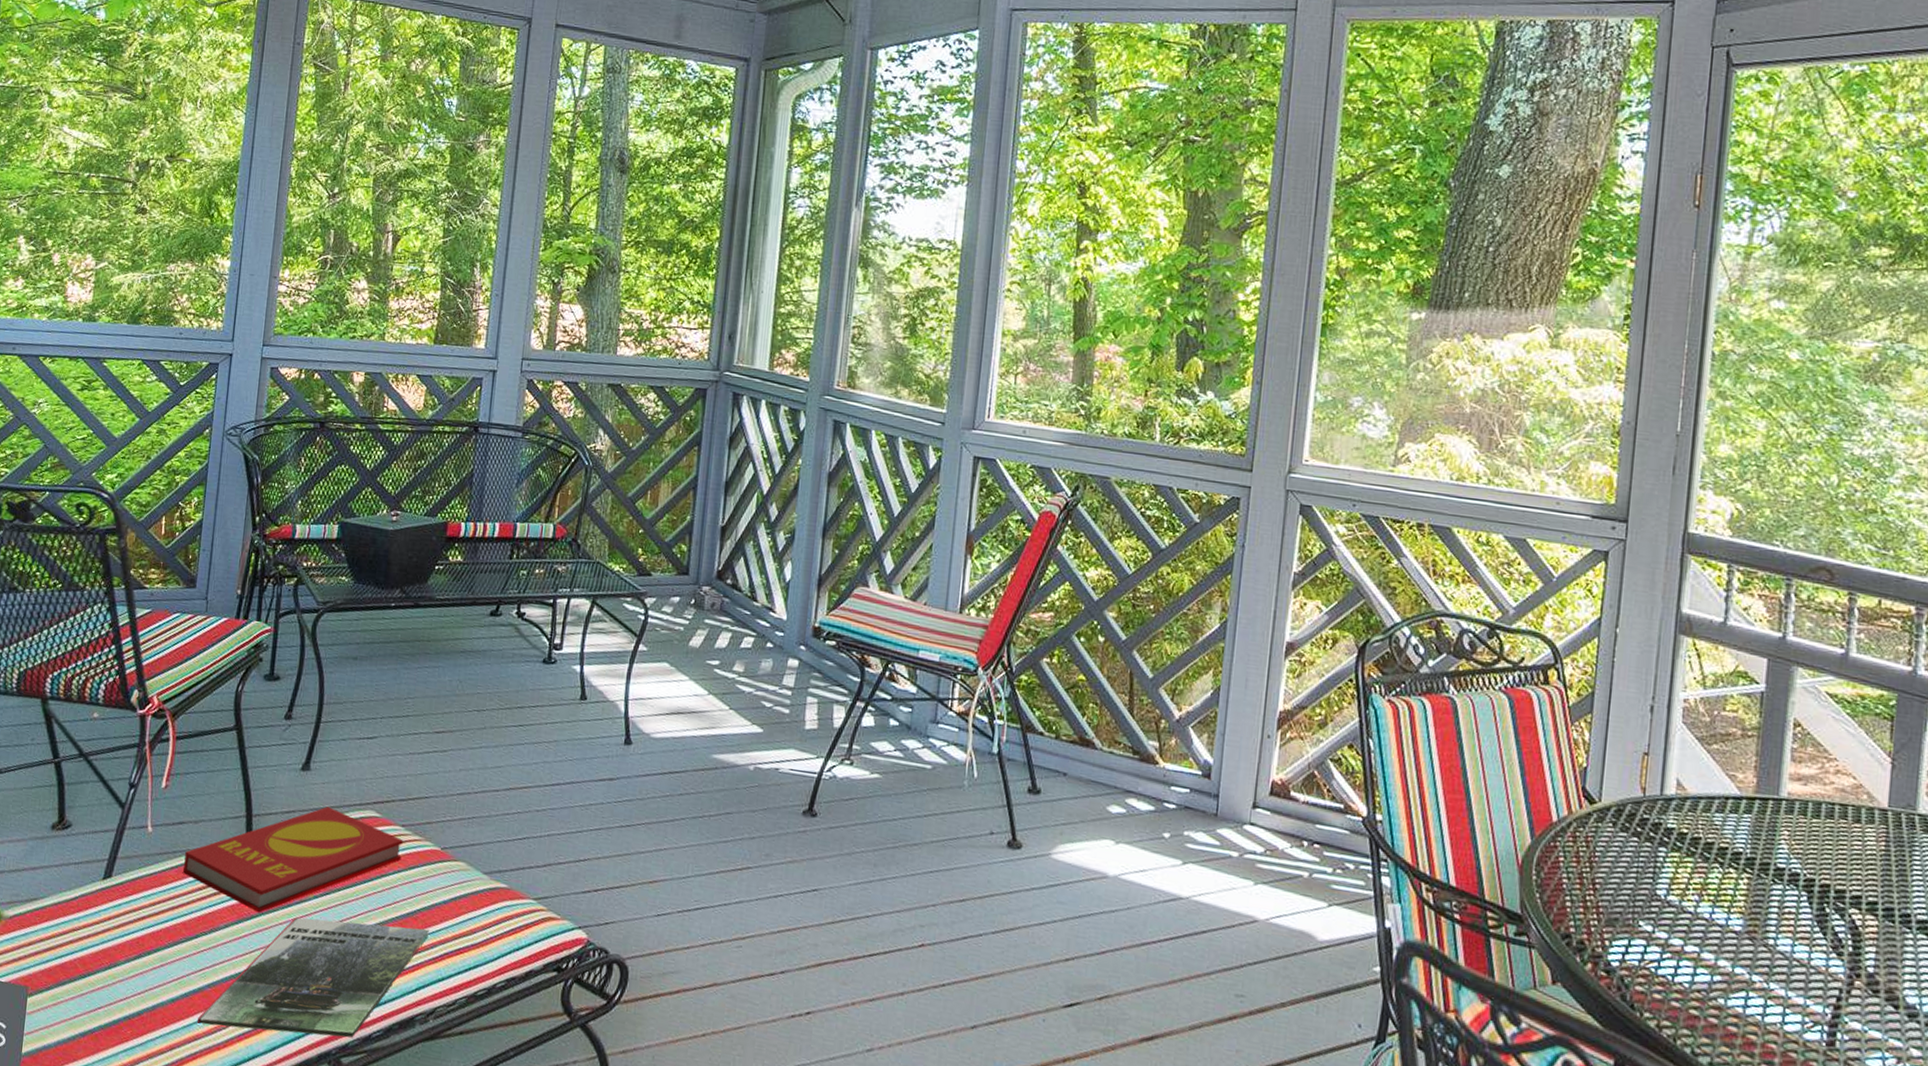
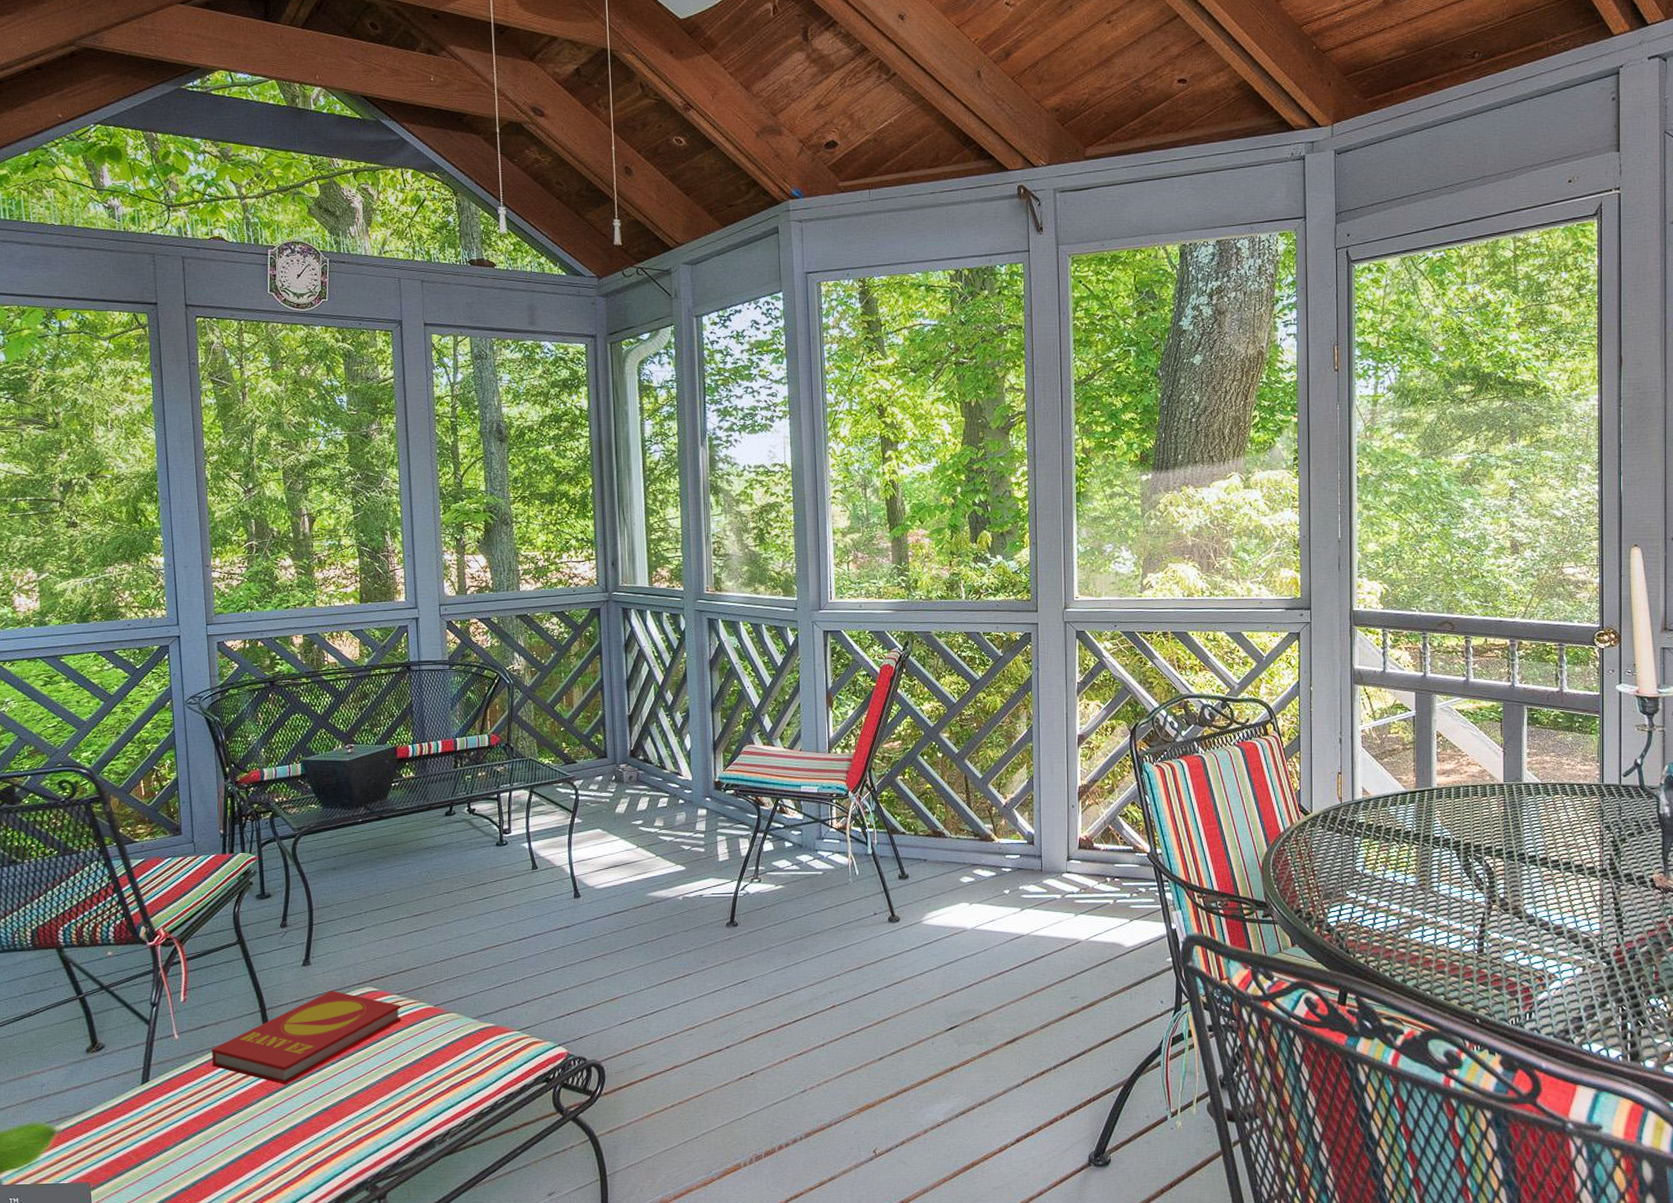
magazine: present [196,917,430,1038] -> none [246,1070,436,1182]

